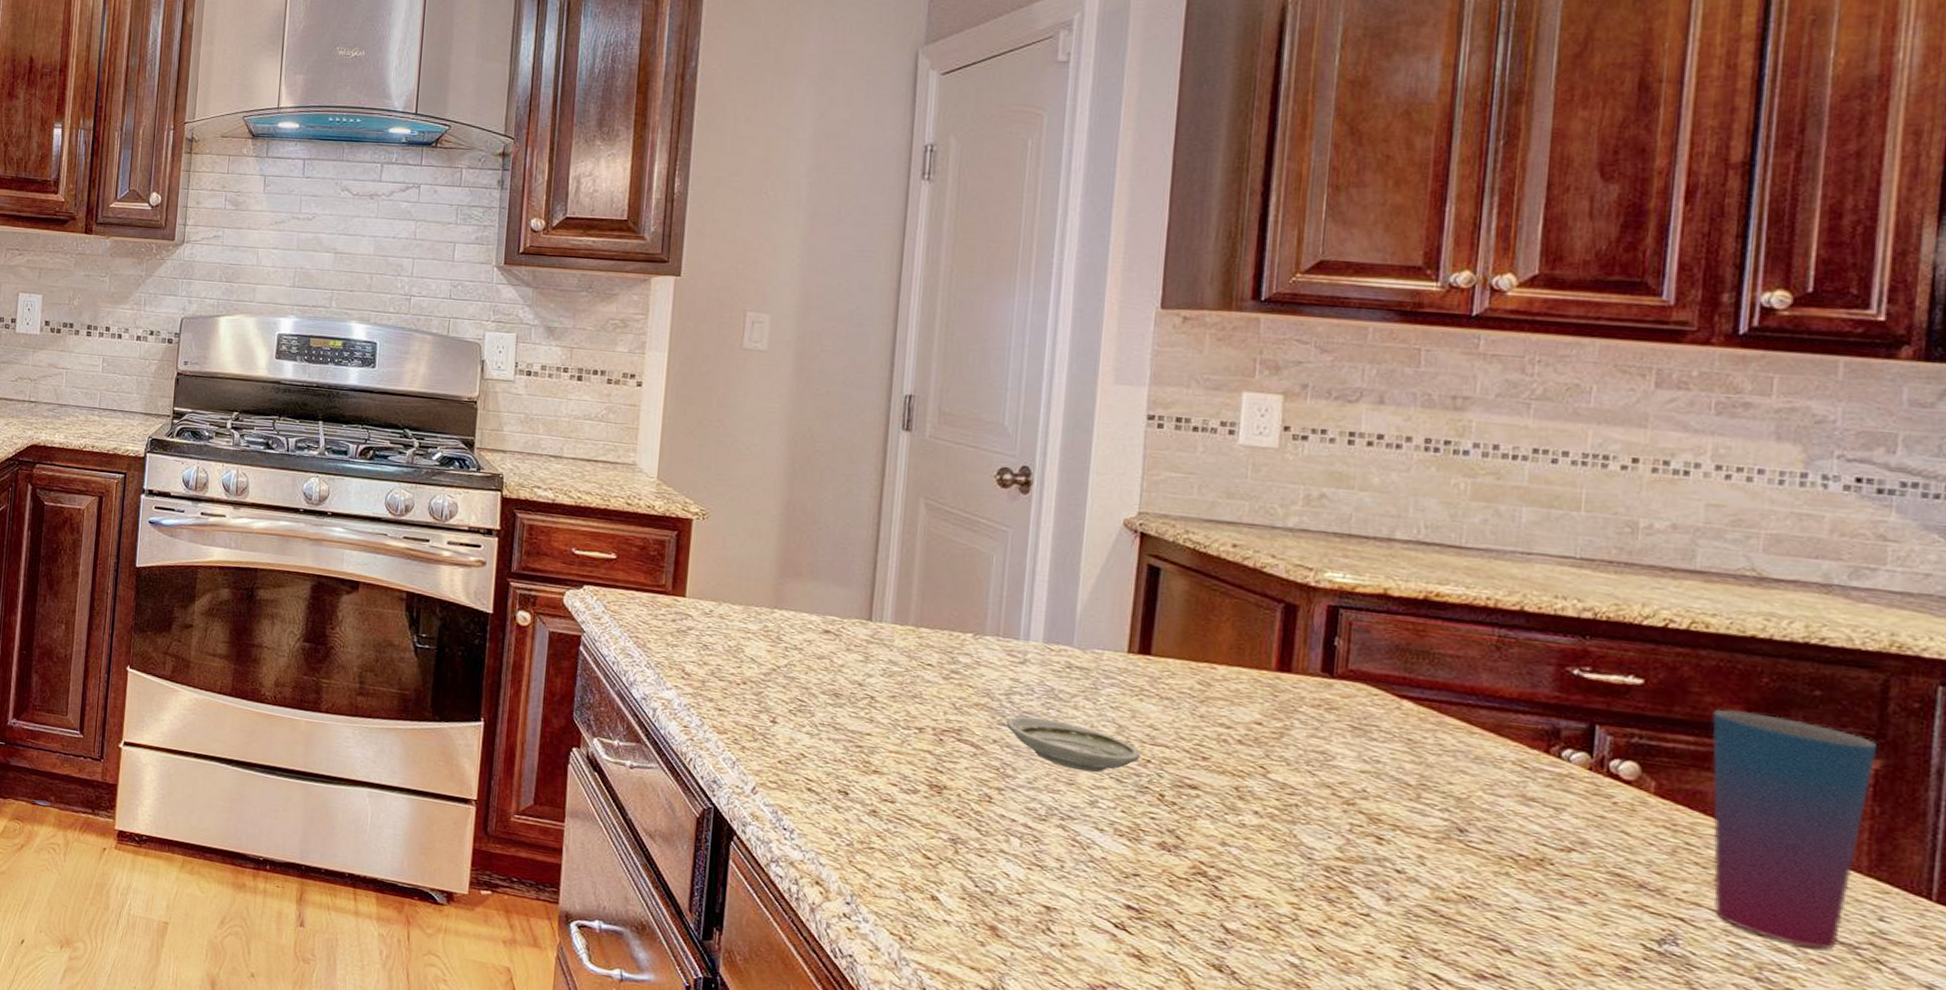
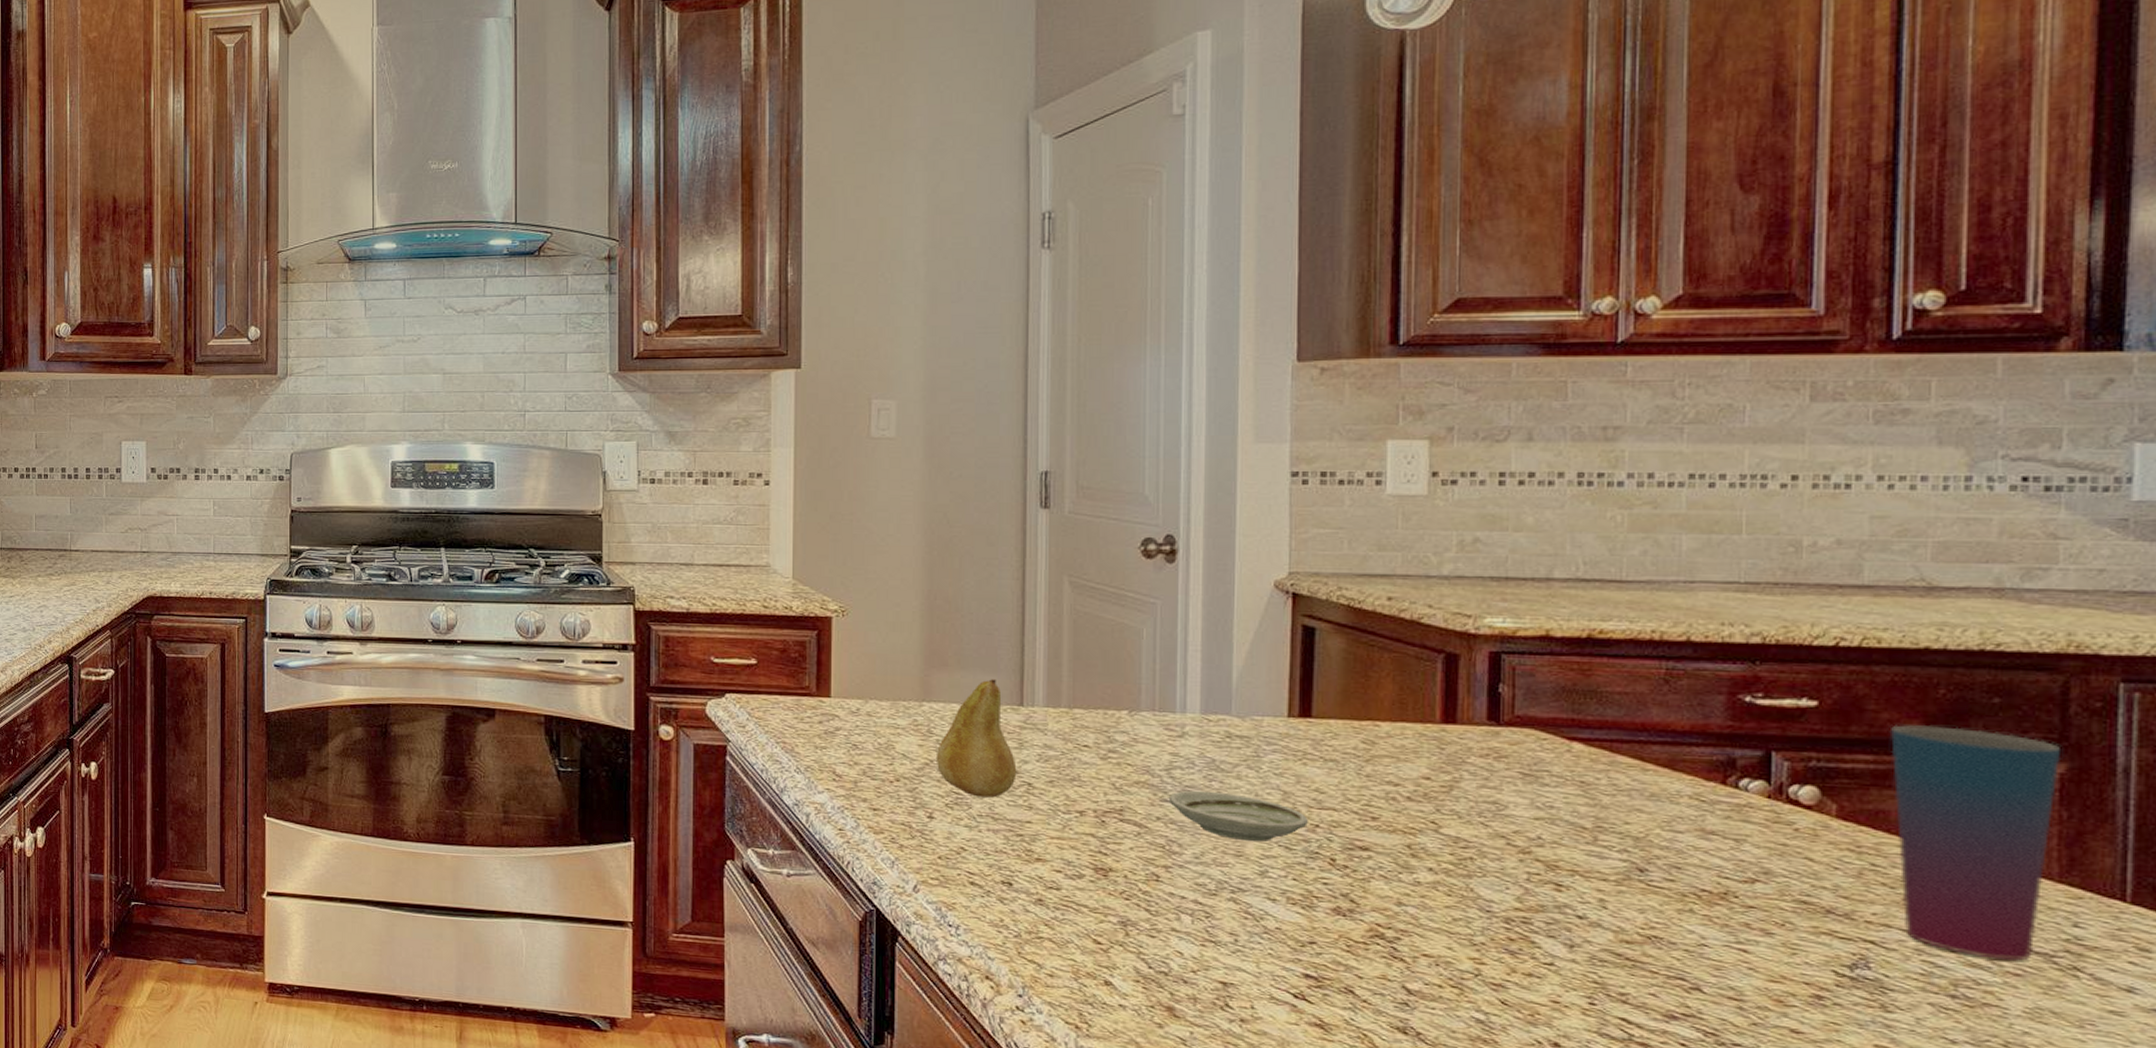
fruit: none [783,592,861,708] -> present [935,679,1017,798]

